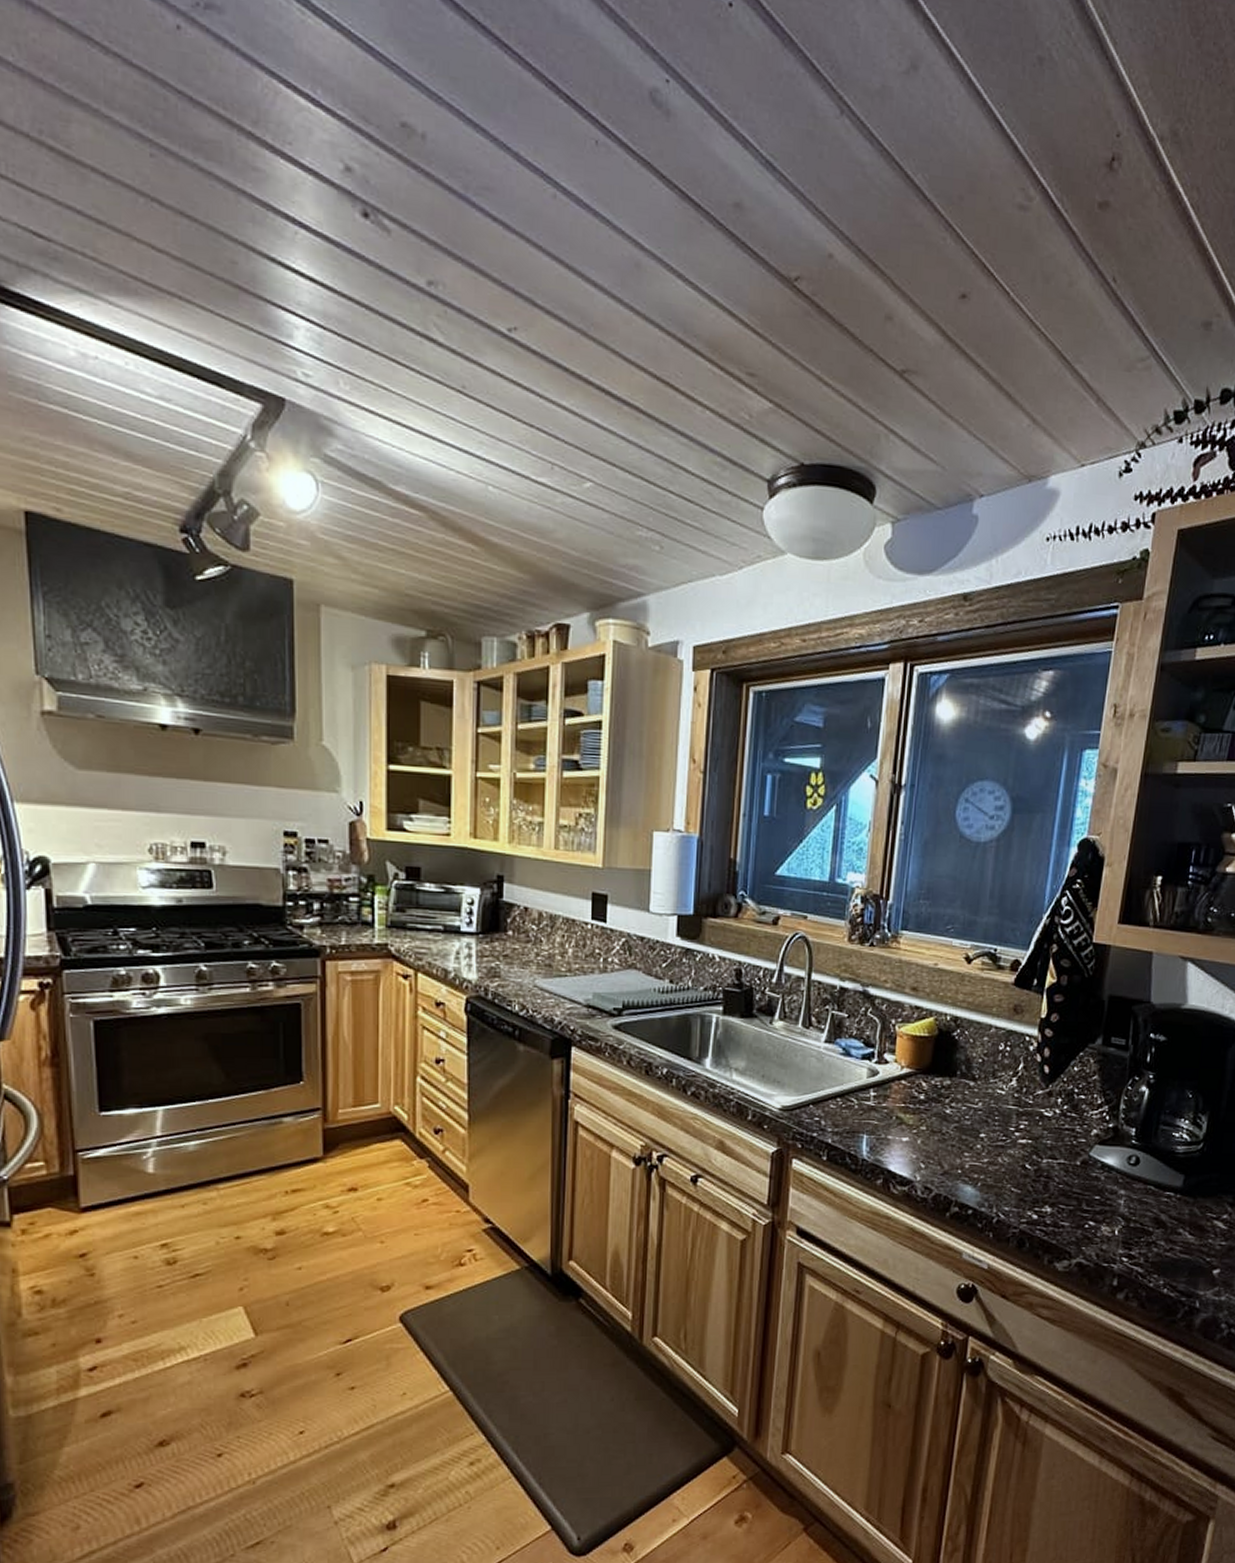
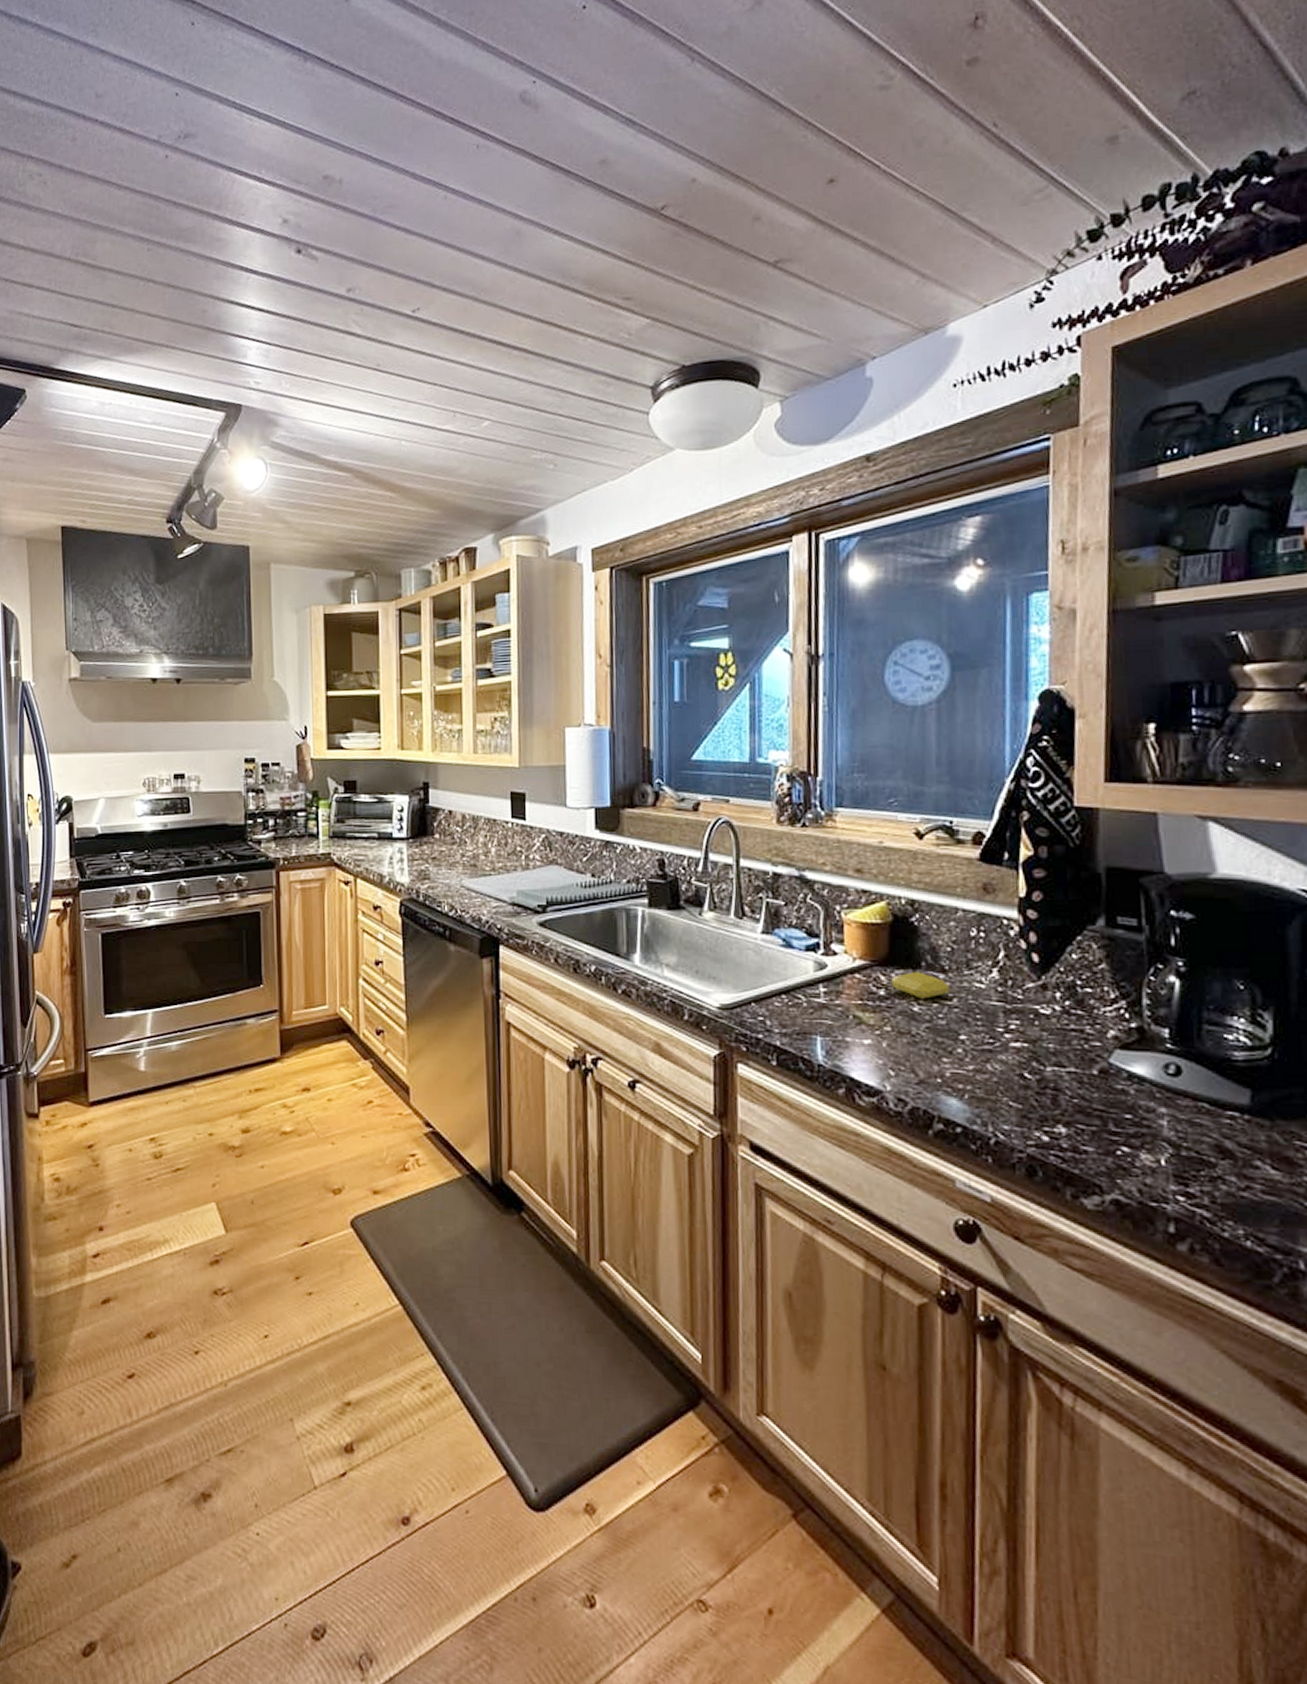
soap bar: none [931,1079,977,1103] -> present [891,971,950,999]

